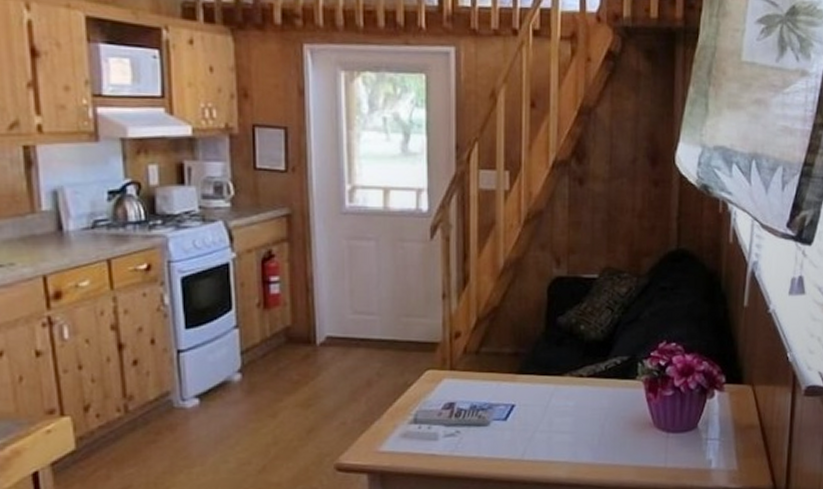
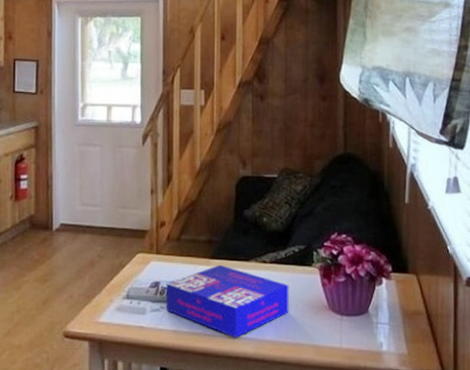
board game: none [462,380,609,462] -> present [165,264,289,338]

